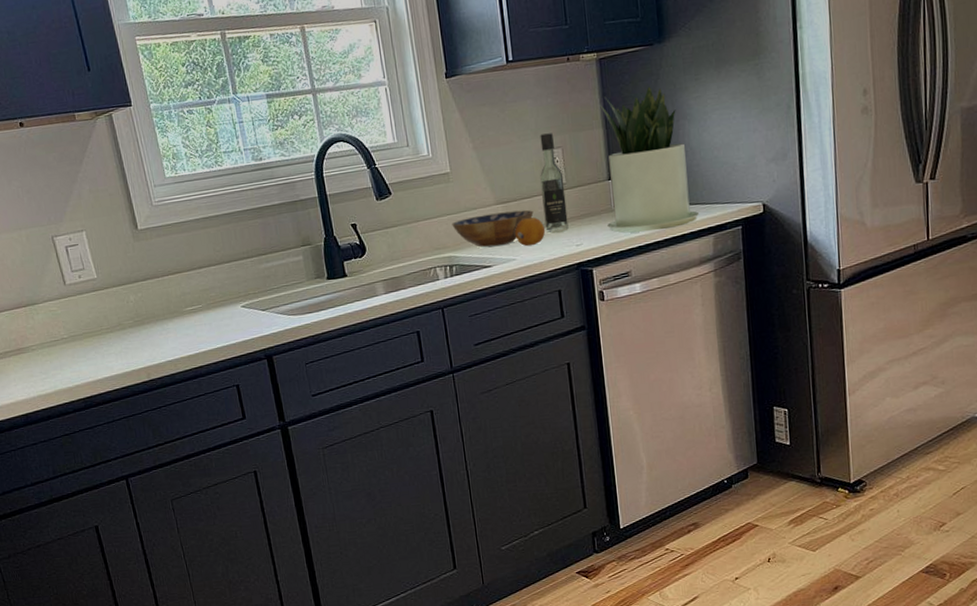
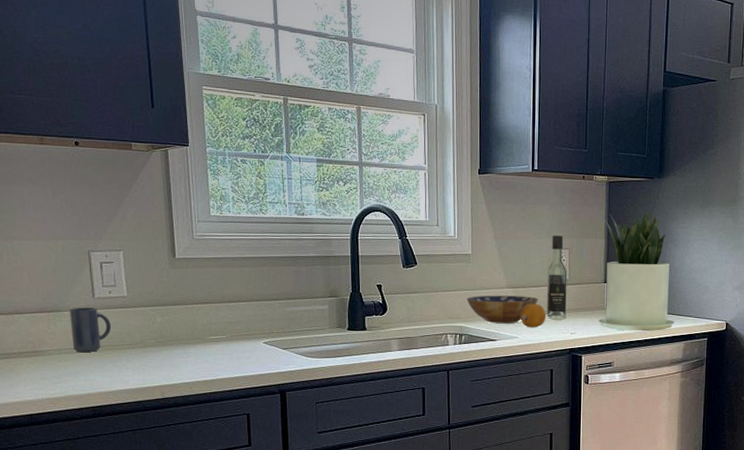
mug: none [43,294,88,344] -> present [69,307,112,353]

